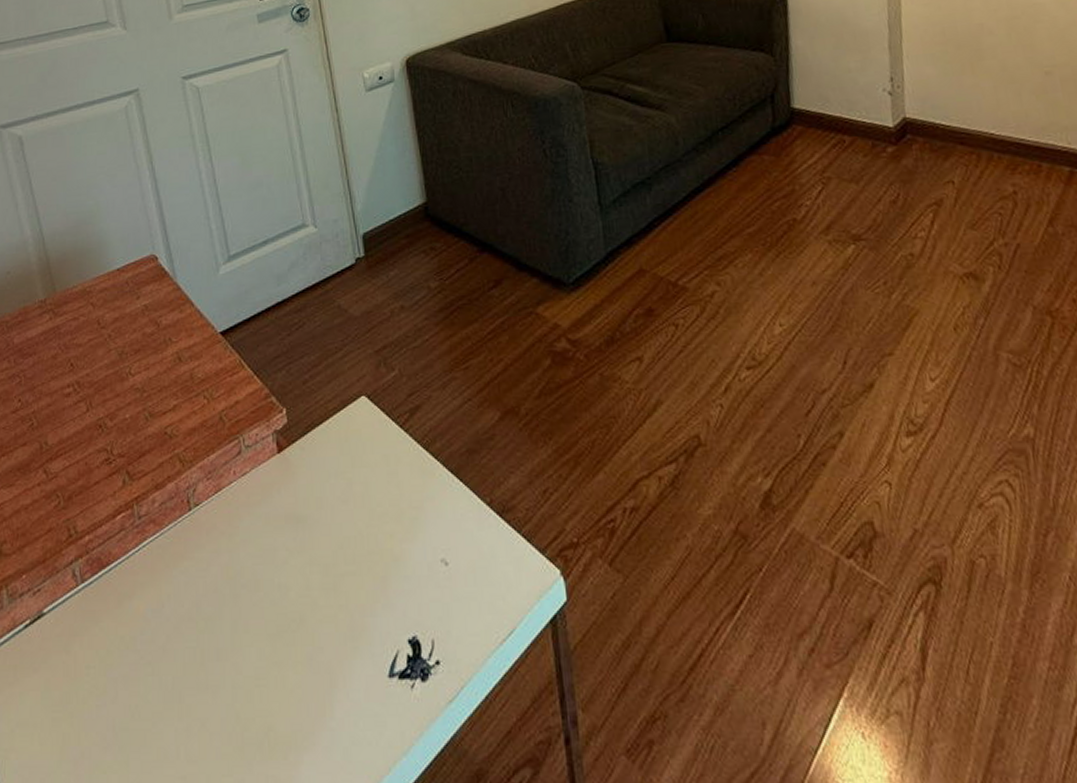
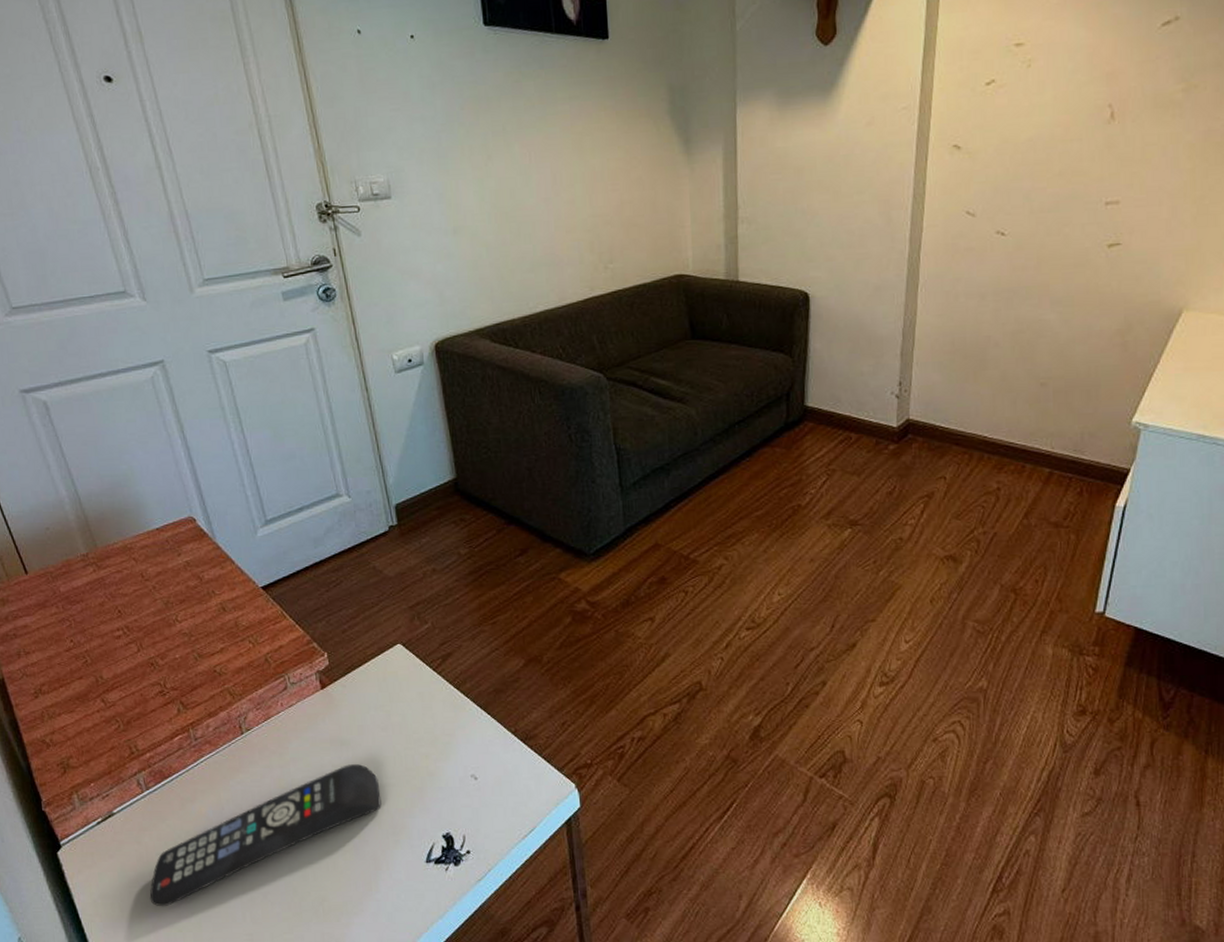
remote control: none [73,547,340,739] -> present [149,764,382,907]

